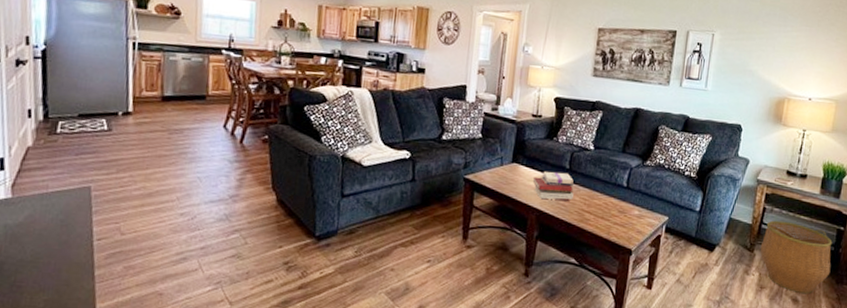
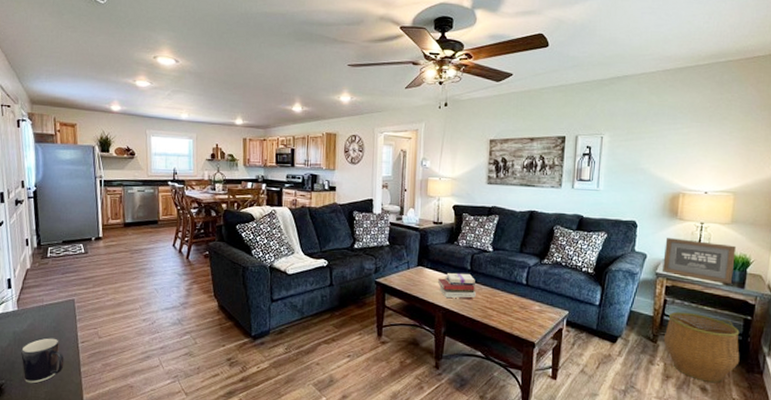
mug: none [12,233,73,290] -> present [20,337,64,384]
picture frame: none [764,144,834,195] -> present [663,238,736,285]

